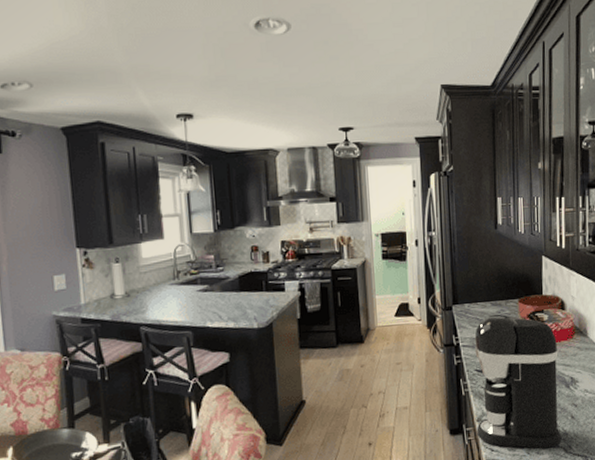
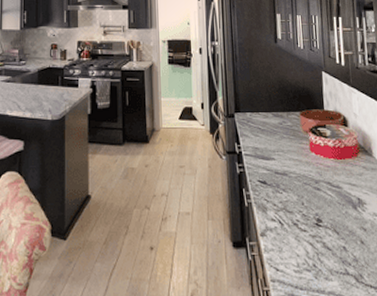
coffee maker: present [475,314,562,449] -> none [257,126,352,275]

